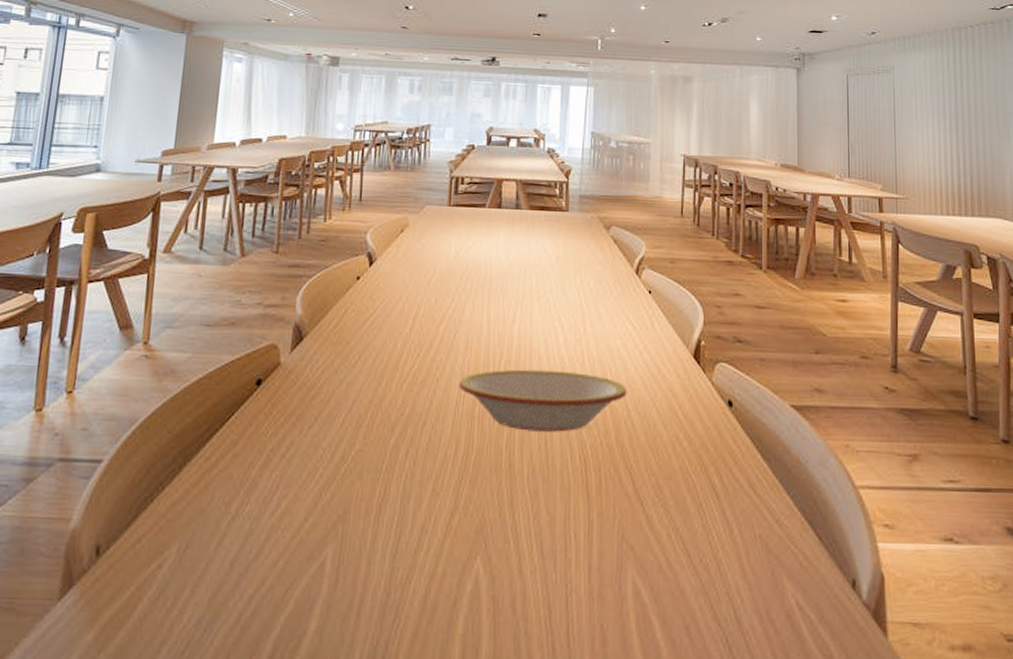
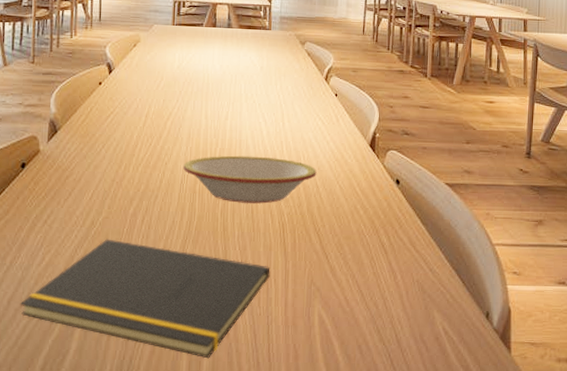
notepad: none [245,478,569,644] -> present [19,239,270,359]

